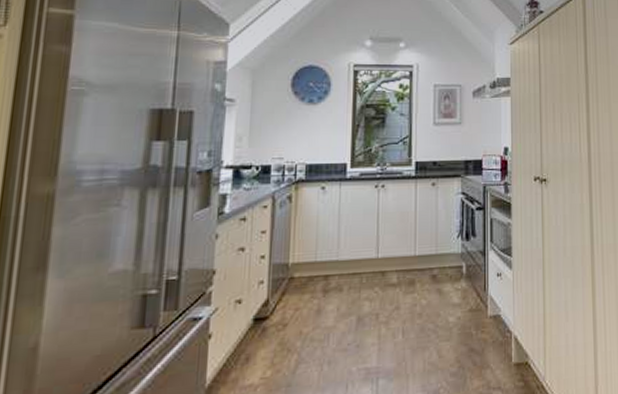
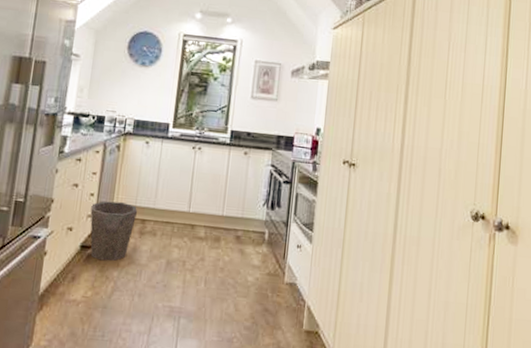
waste bin: none [262,260,319,332] -> present [90,201,138,261]

